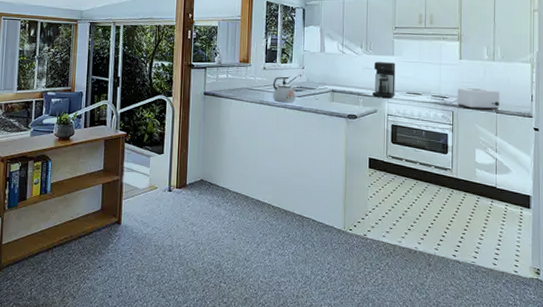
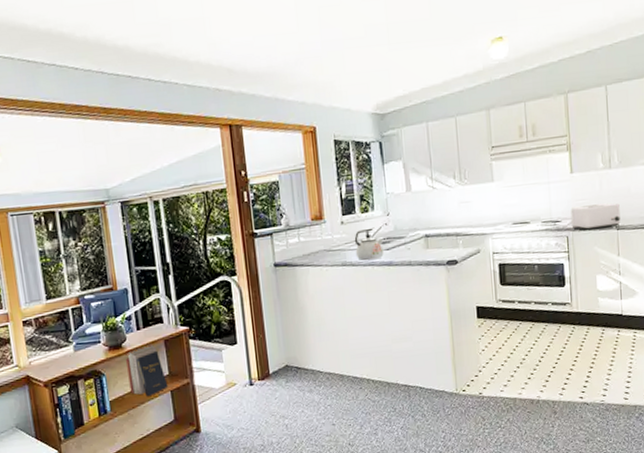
books: none [69,141,101,185] -> present [125,344,168,396]
coffee maker: present [372,62,396,99] -> none [472,190,499,235]

